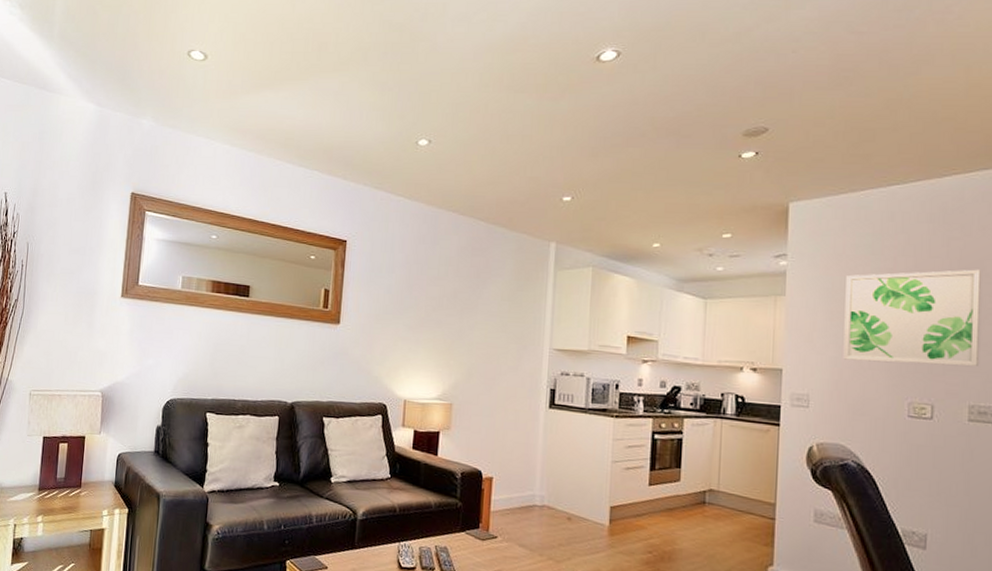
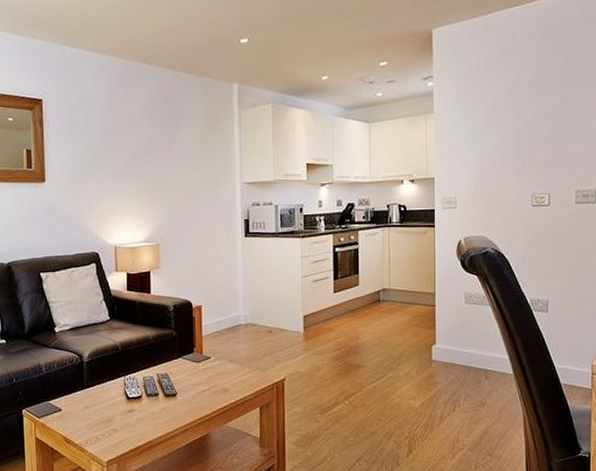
wall art: present [843,269,981,367] -> none [480,75,582,164]

